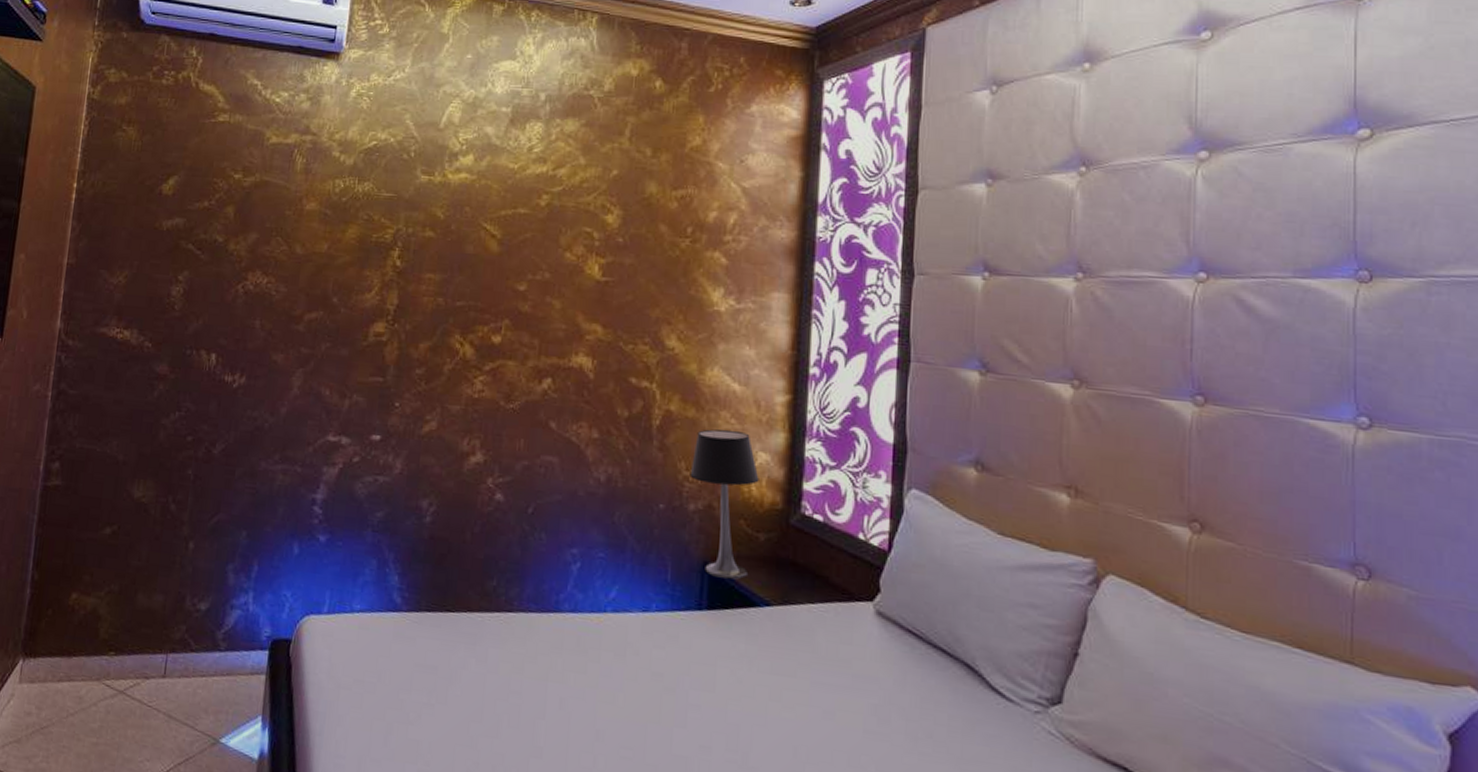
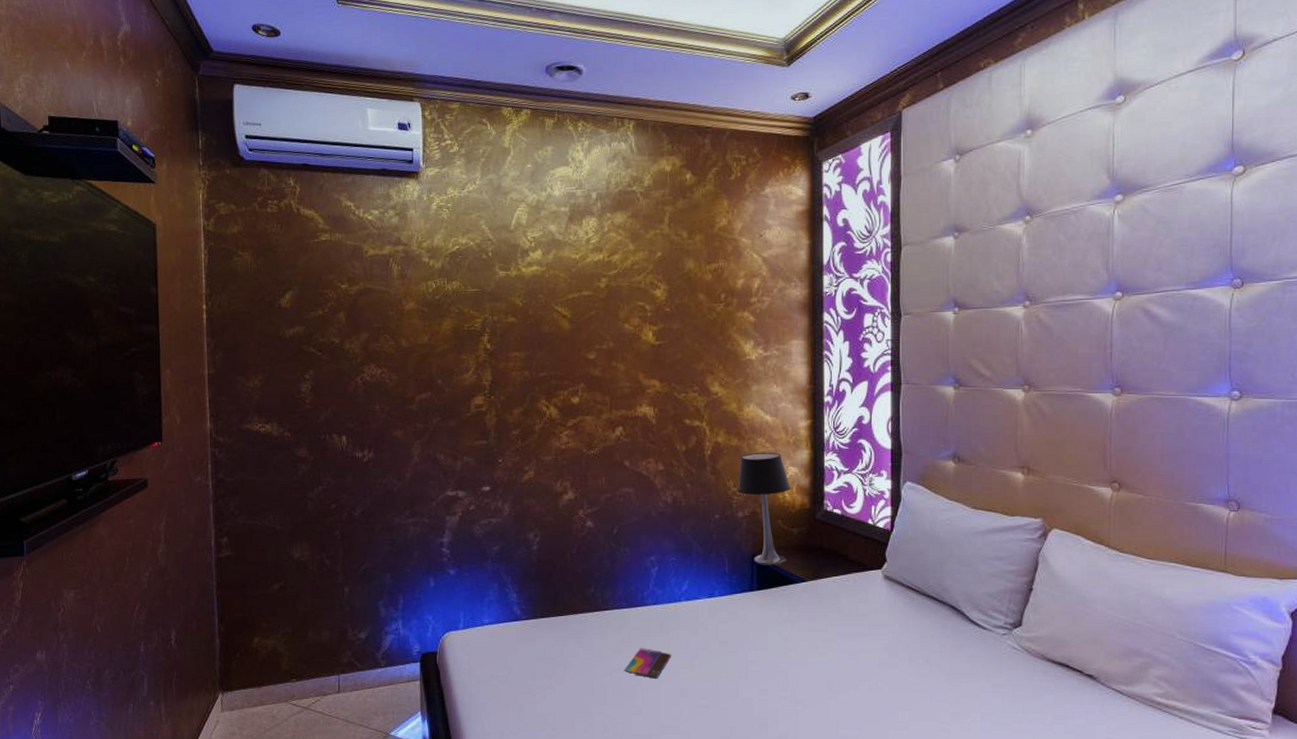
smartphone: none [525,668,589,713] -> present [624,648,672,679]

